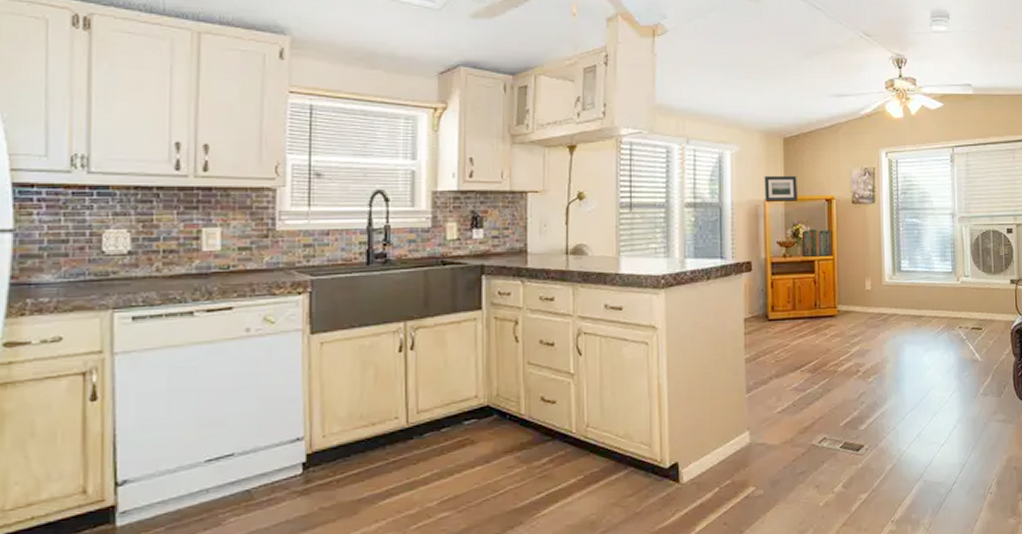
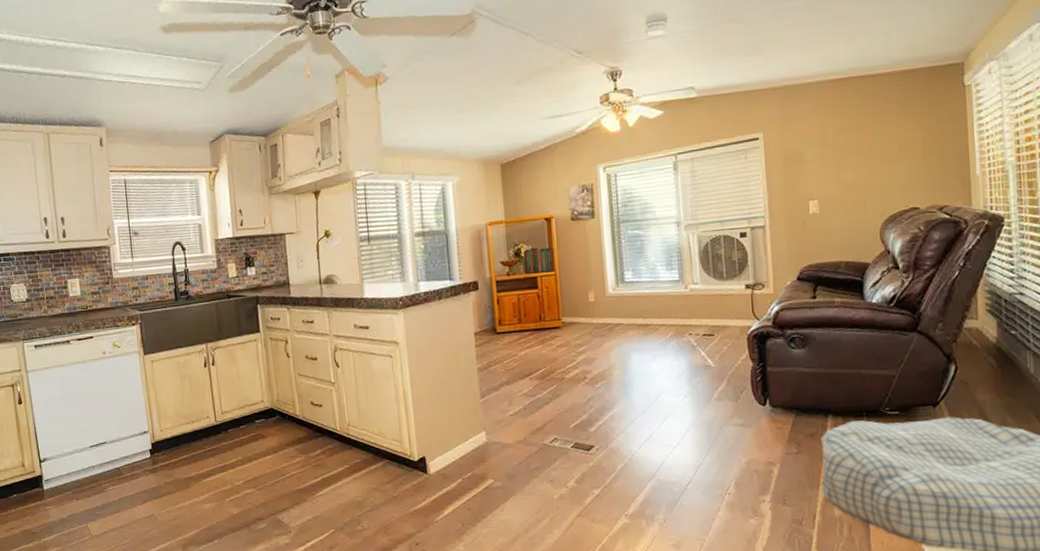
picture frame: present [764,175,798,202] -> none [485,198,518,226]

